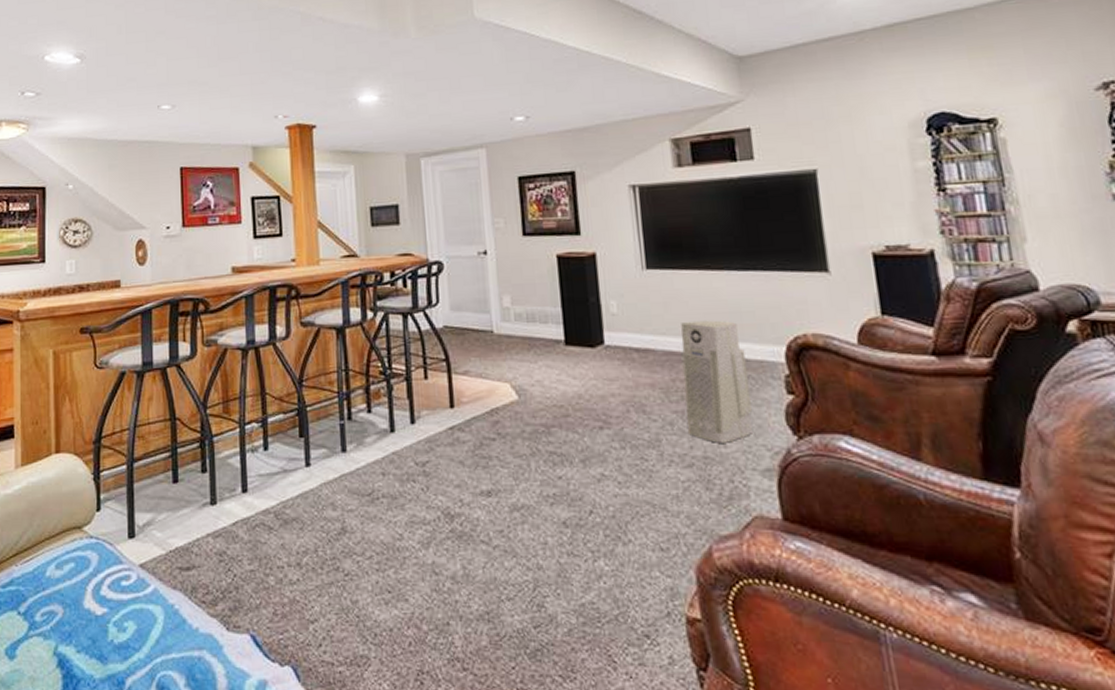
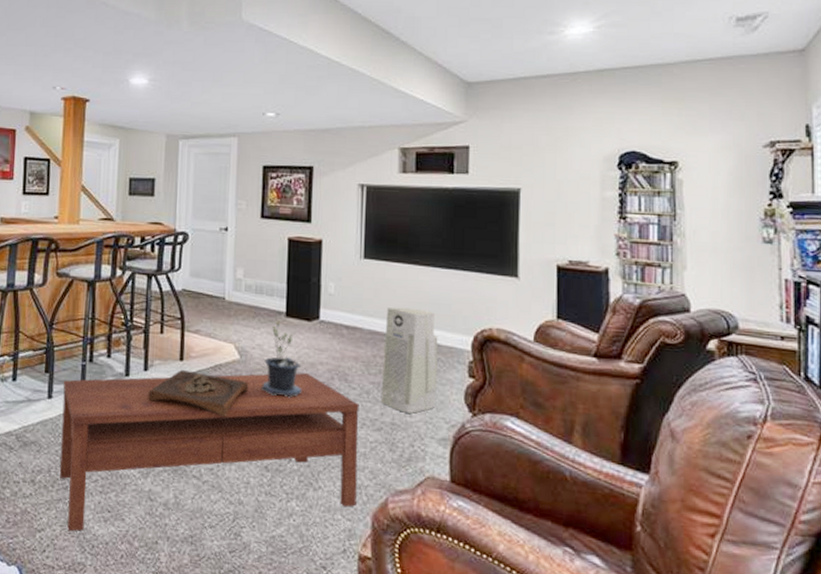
coffee table: none [321,408,675,620] -> present [59,373,359,532]
wooden tray: none [418,418,533,468] -> present [148,369,249,417]
potted plant: none [546,350,595,439] -> present [261,320,302,398]

